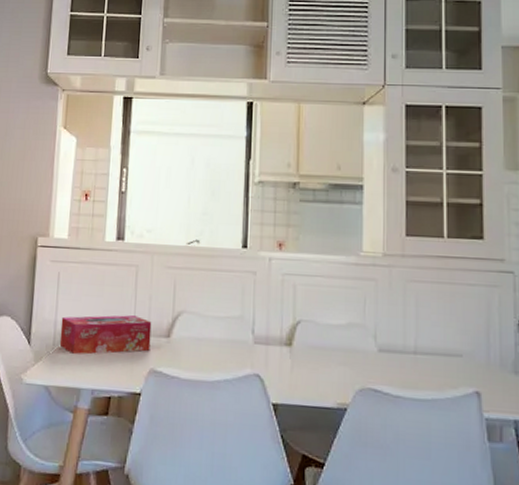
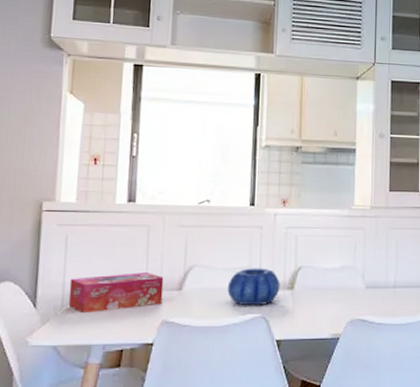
decorative bowl: none [218,318,277,362] -> present [227,268,280,306]

